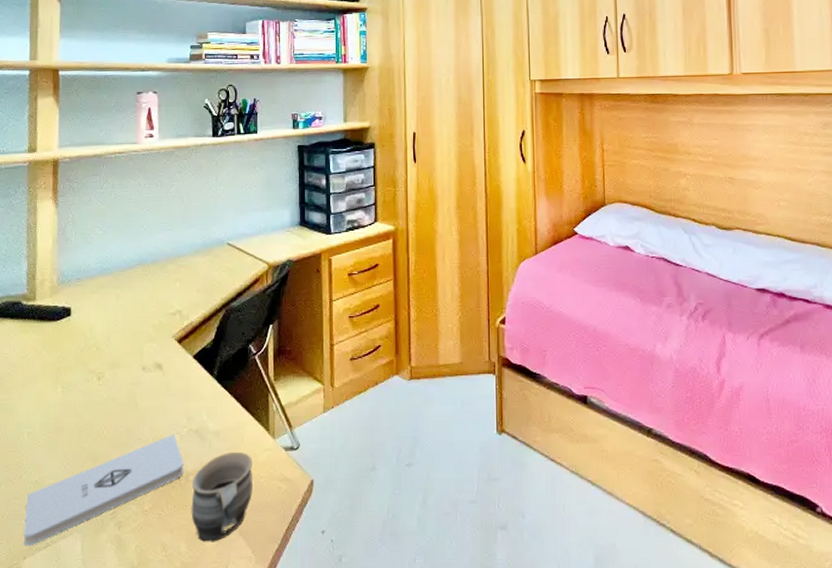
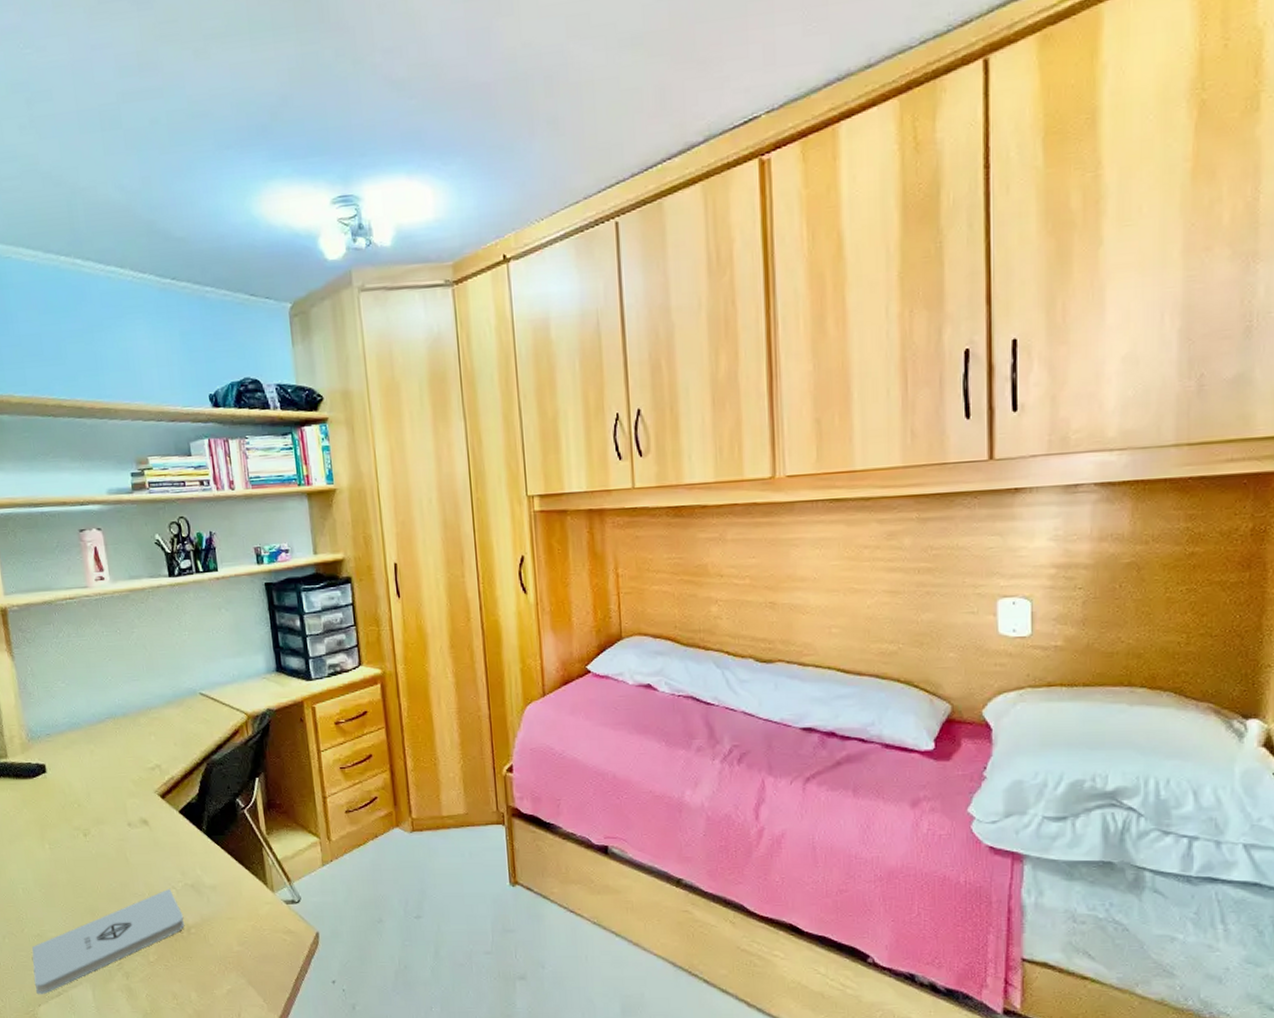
mug: present [191,452,254,542] -> none [194,906,258,991]

